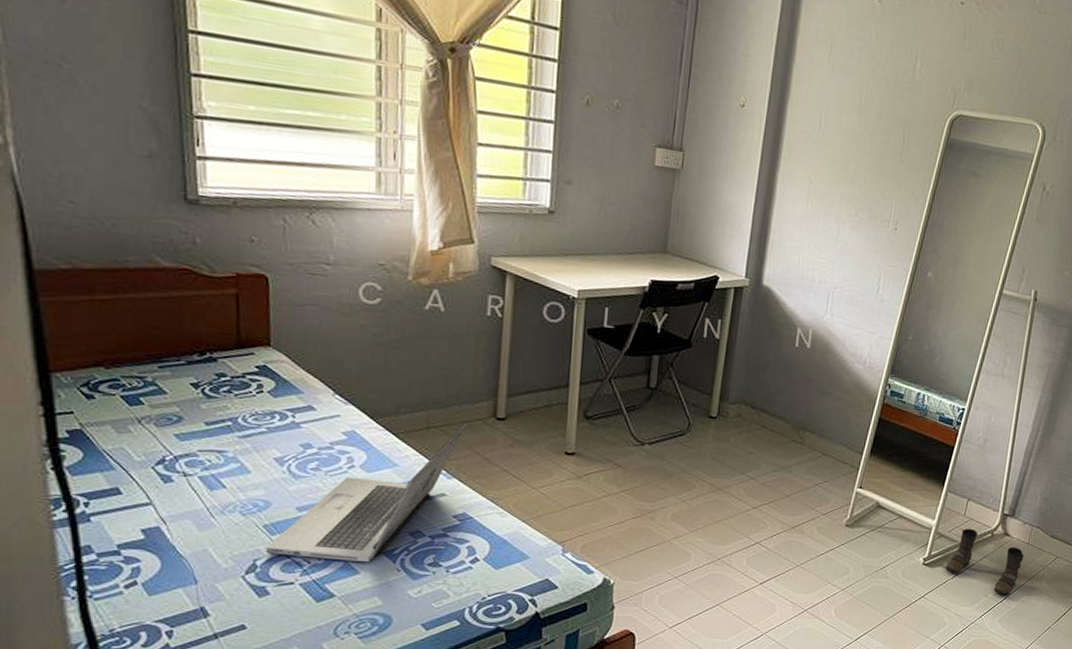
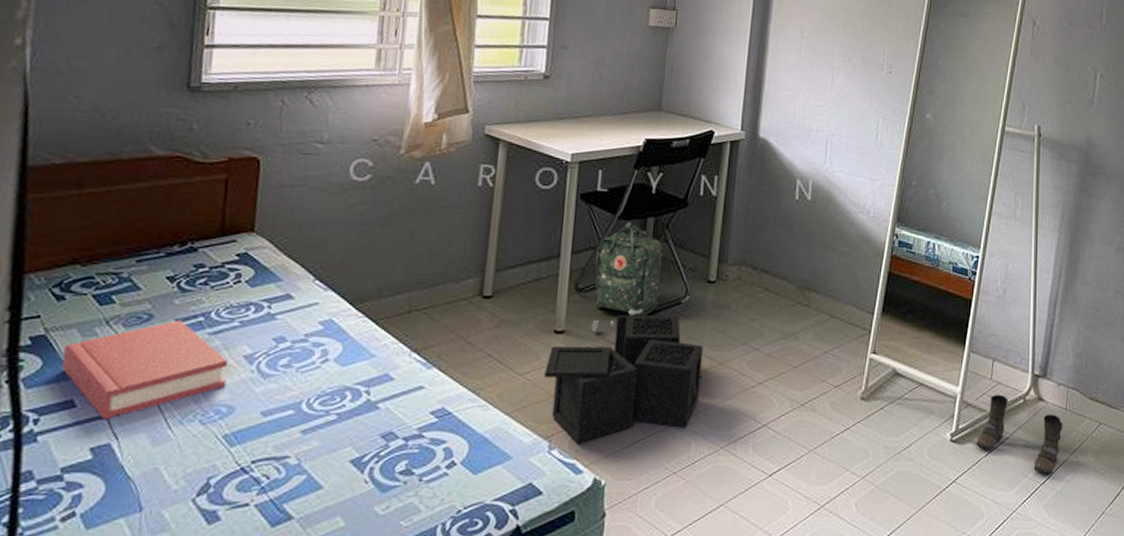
hardback book: none [101,423,260,507] -> present [62,320,229,420]
laptop: present [265,422,468,563] -> none [221,303,452,475]
storage bin: none [557,442,704,549] -> present [544,315,703,444]
backpack: none [600,358,693,455] -> present [591,222,691,332]

